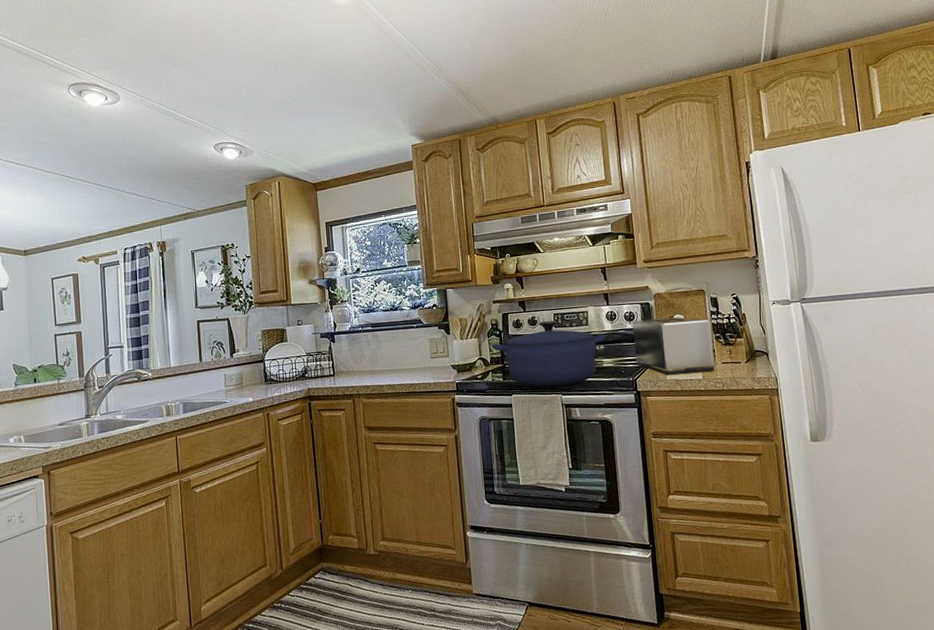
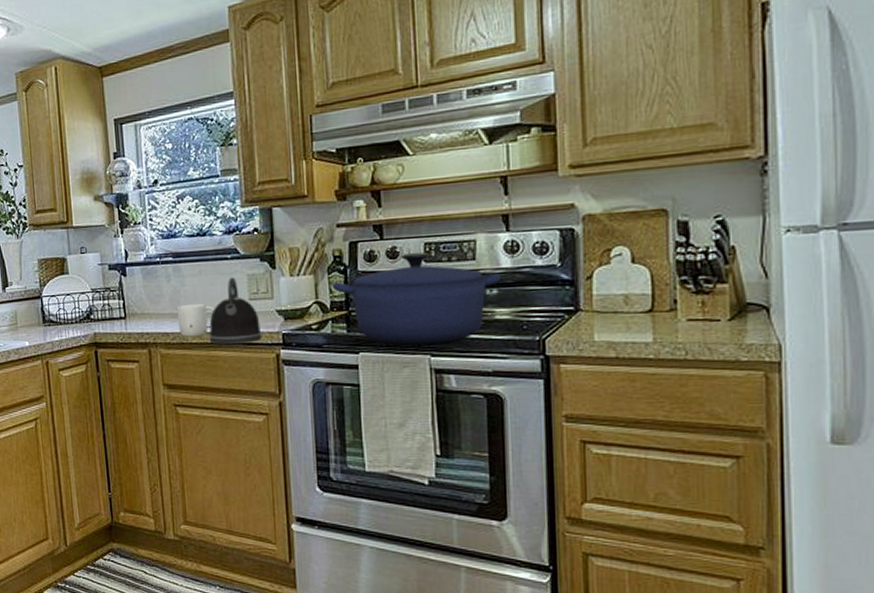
mug: none [375,361,405,389] -> present [176,303,215,337]
kettle: none [400,341,441,394] -> present [208,277,262,345]
toaster: present [632,317,715,376] -> none [544,249,676,336]

